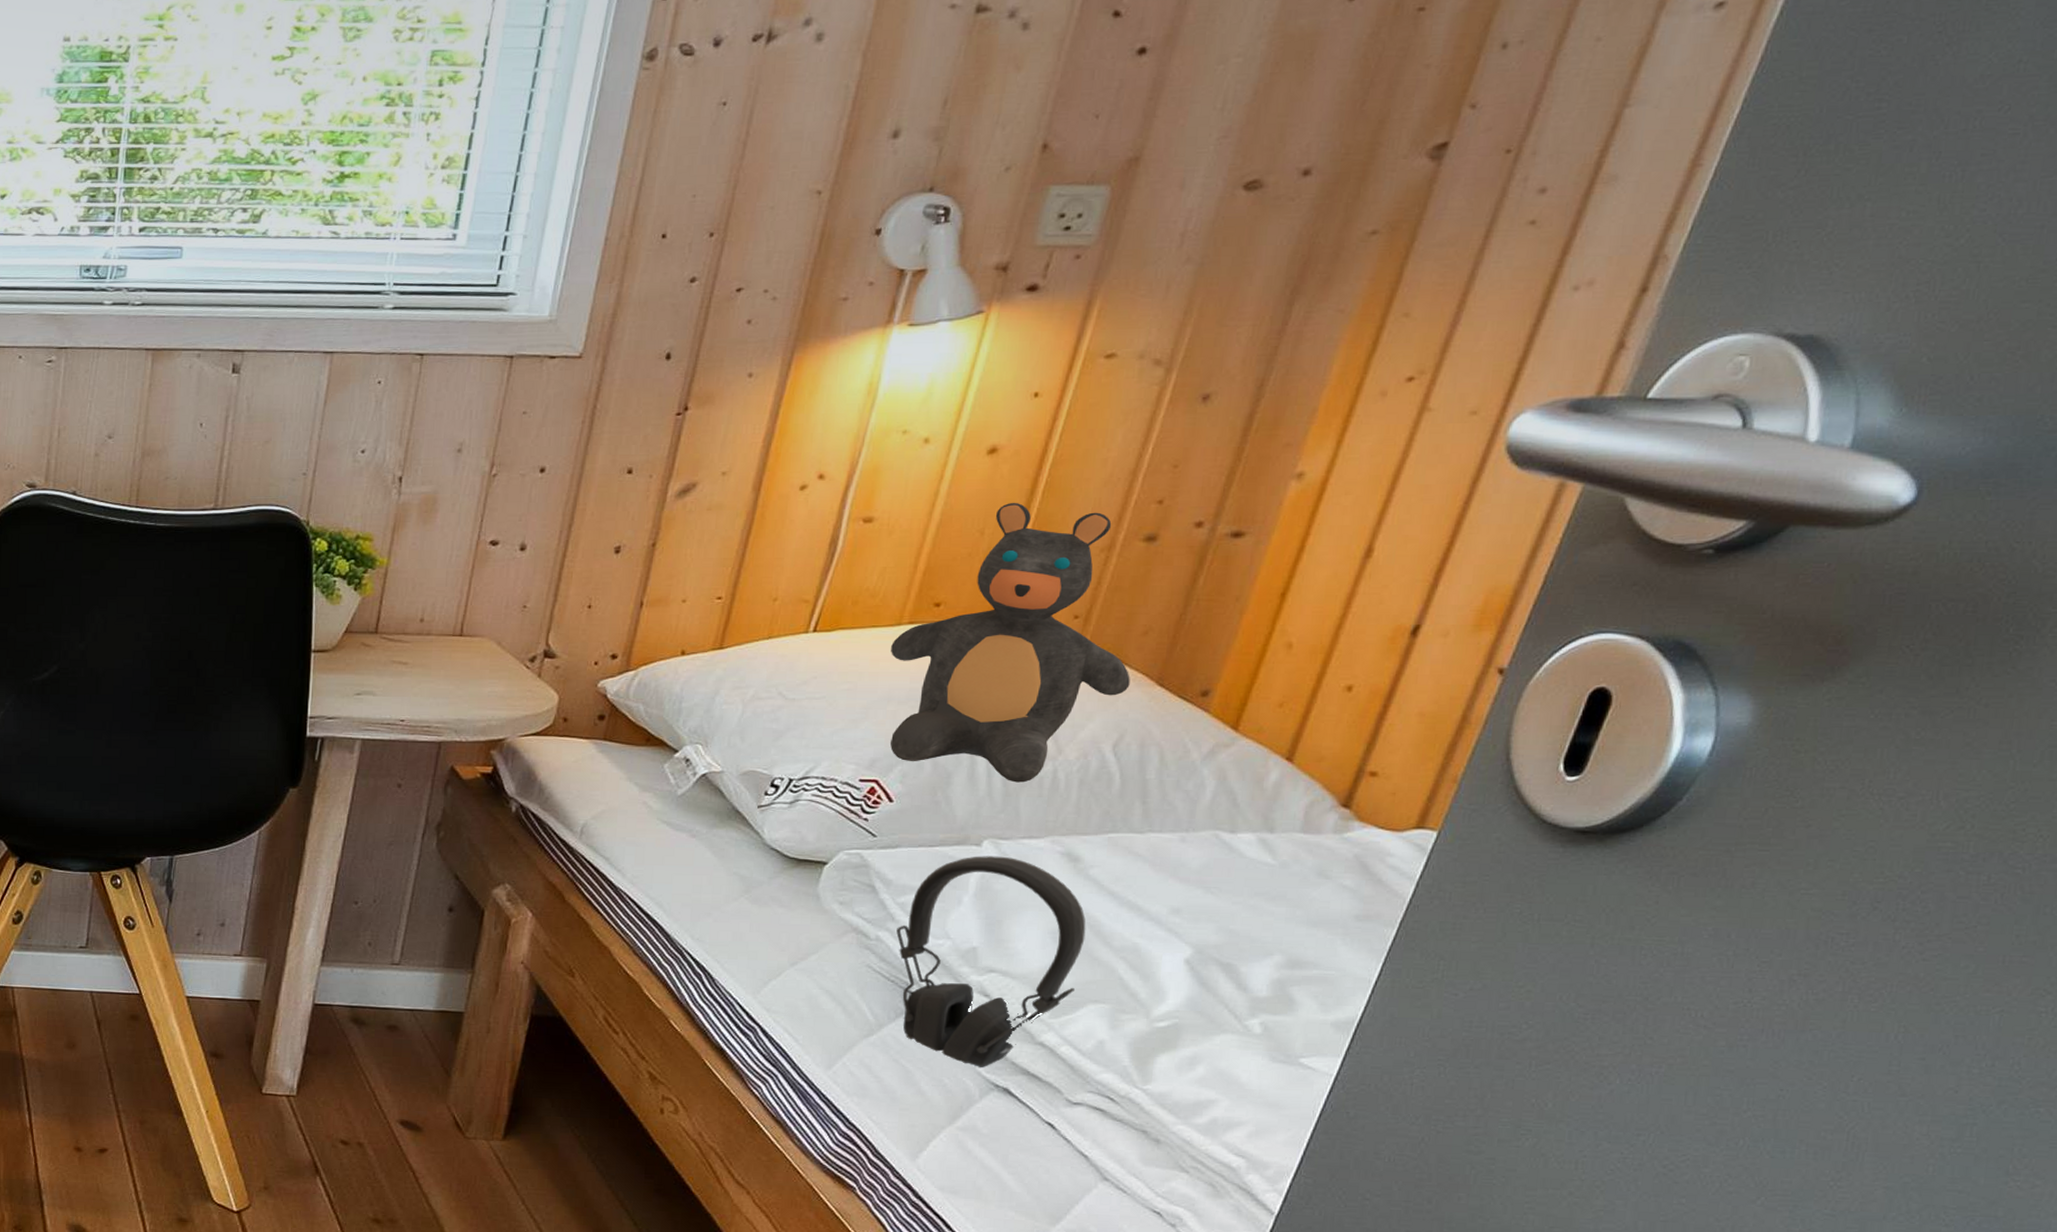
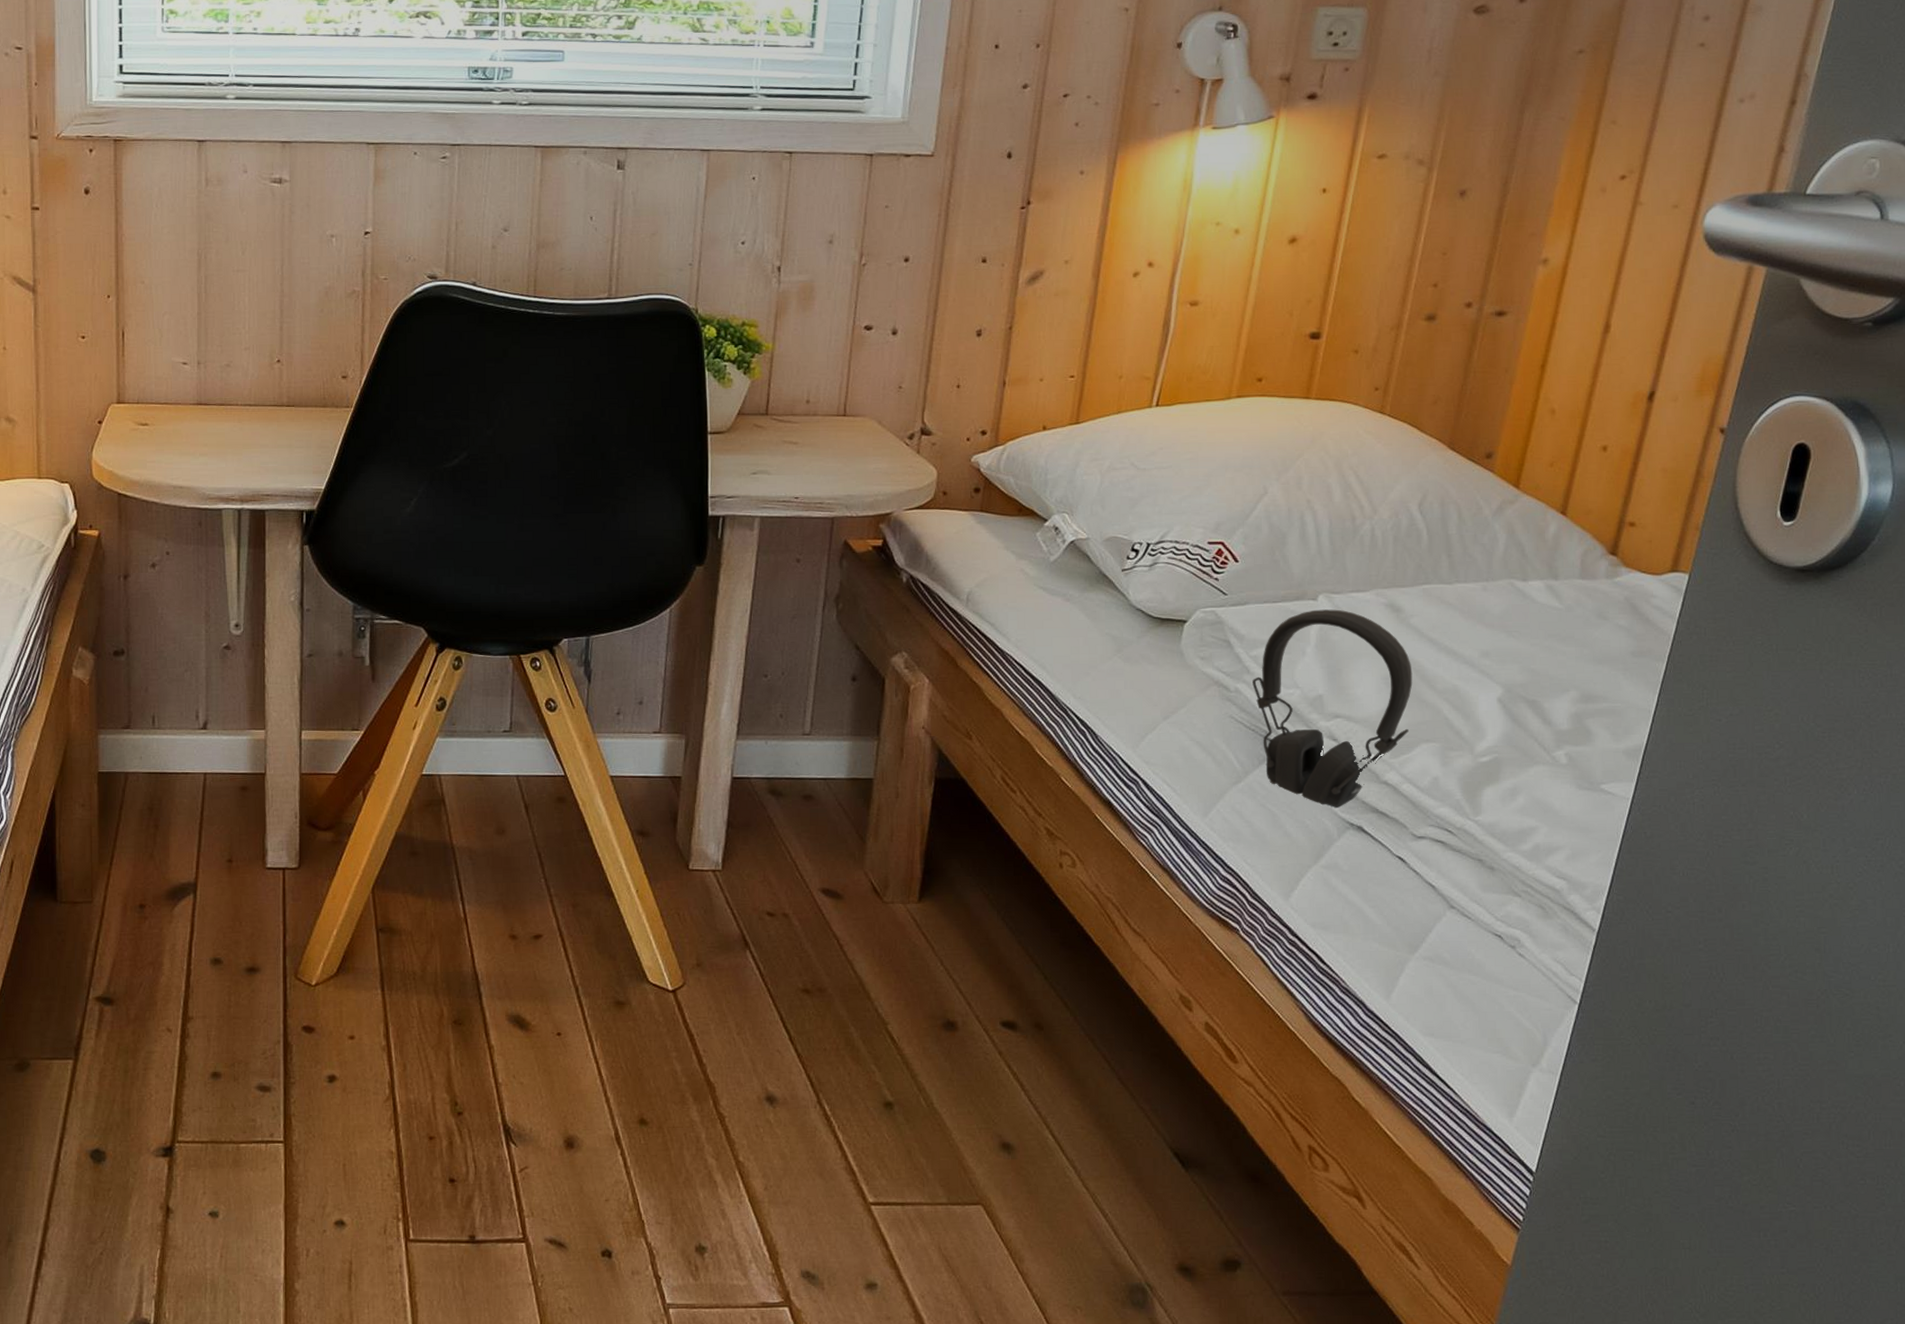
stuffed animal: present [890,502,1130,783] -> none [1224,286,1427,541]

